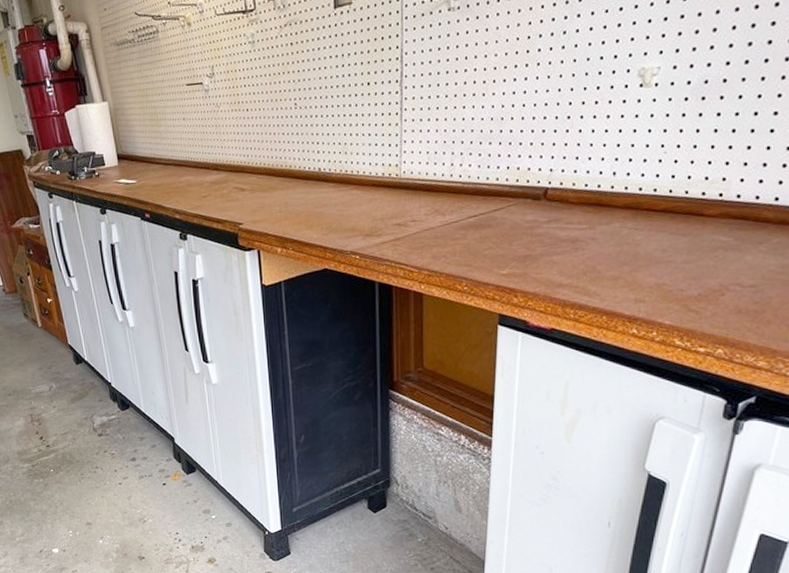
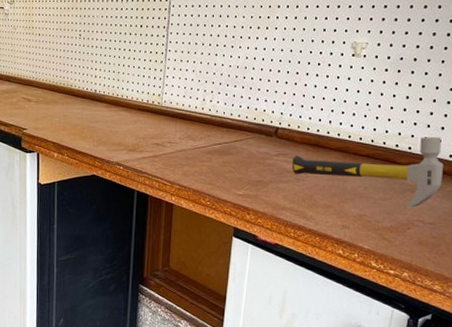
claw hammer: none [568,176,766,270] -> present [292,137,443,208]

